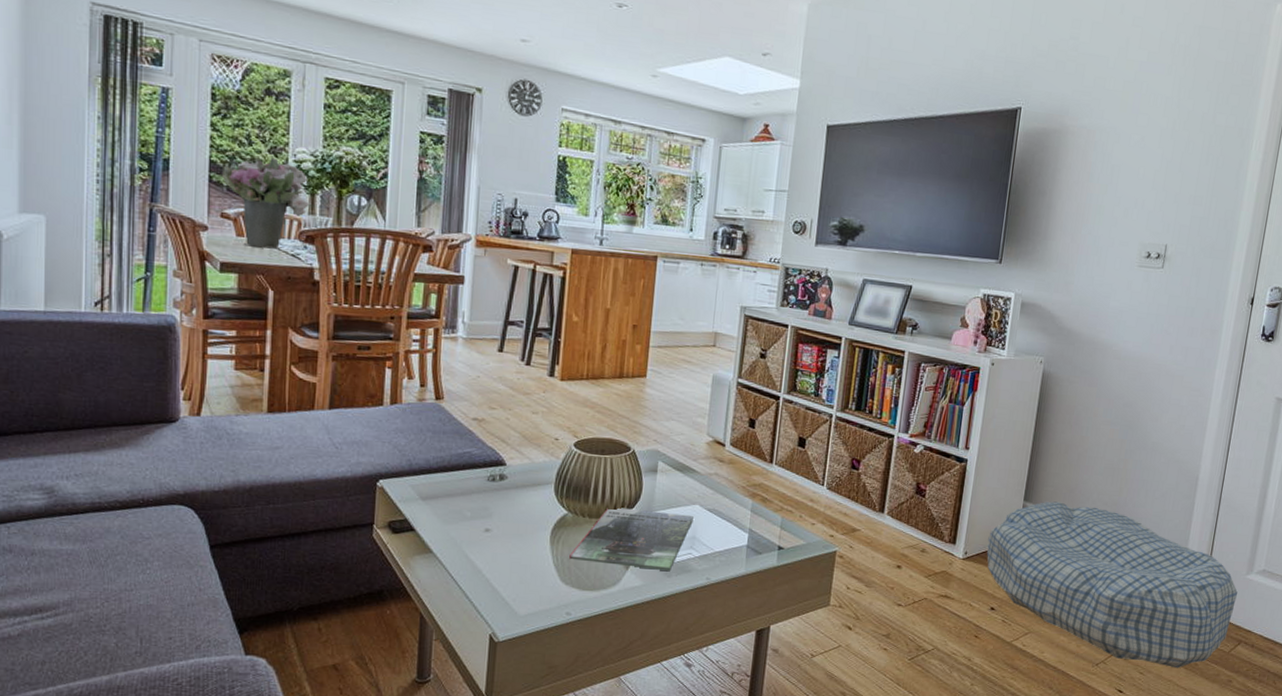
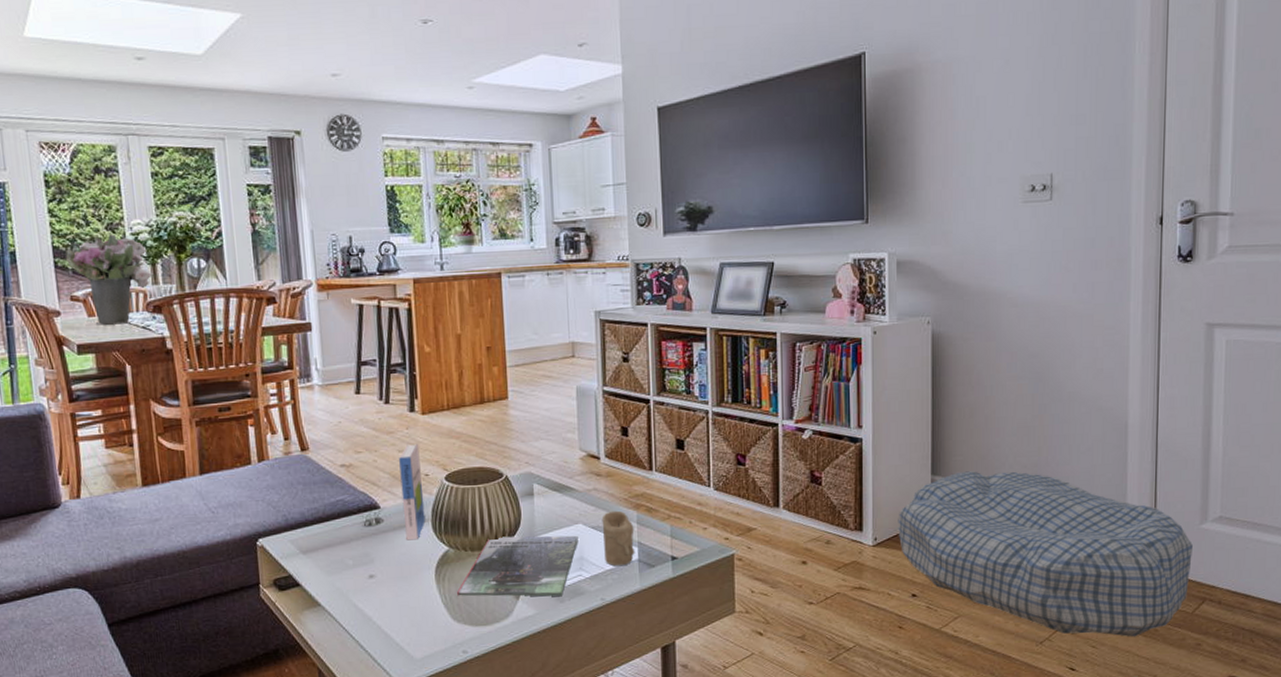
book: none [527,407,553,501] -> present [399,443,425,541]
candle: none [715,496,748,550] -> present [601,510,635,567]

